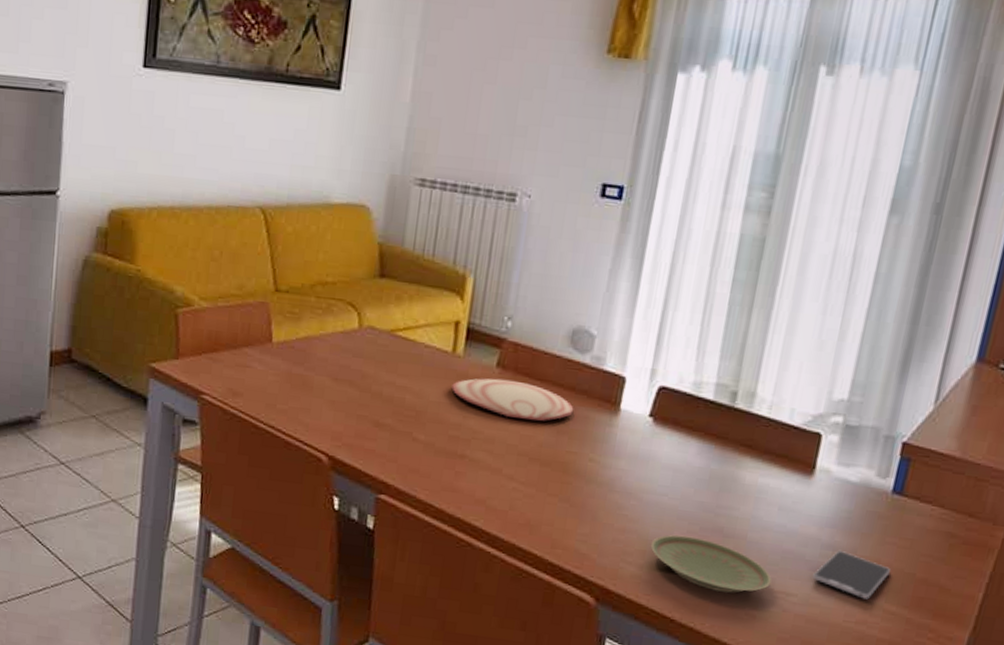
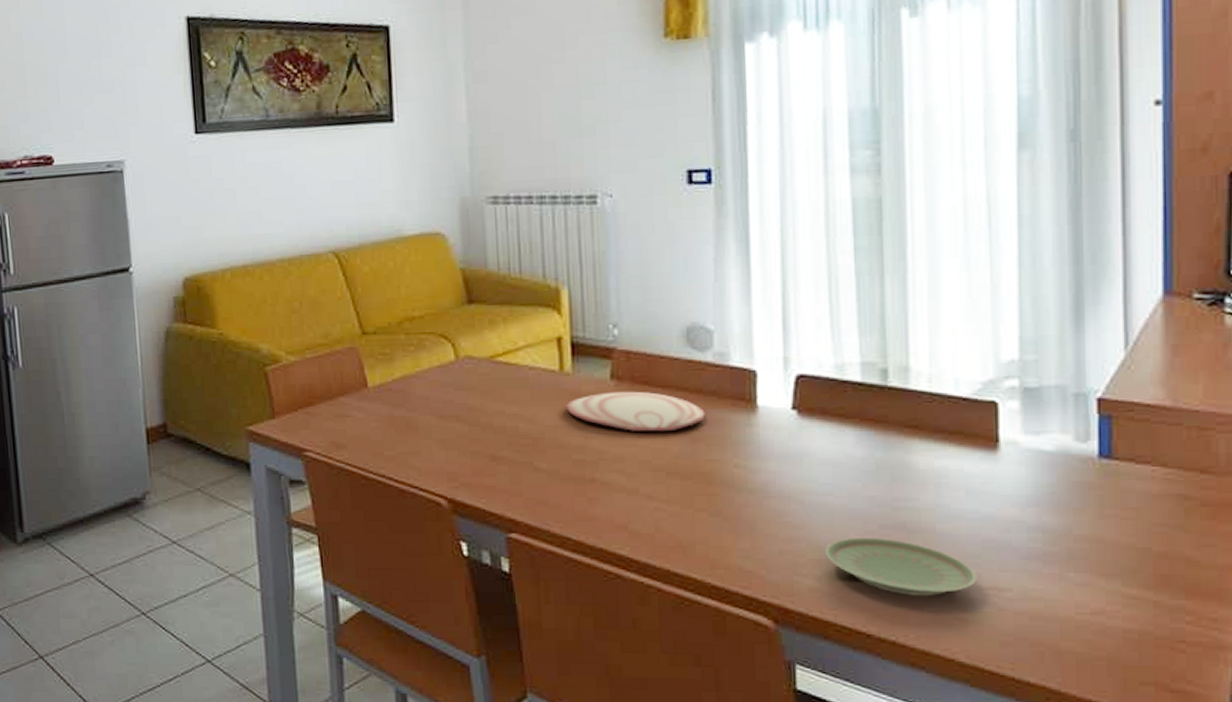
smartphone: present [812,551,890,600] -> none [1026,532,1119,585]

